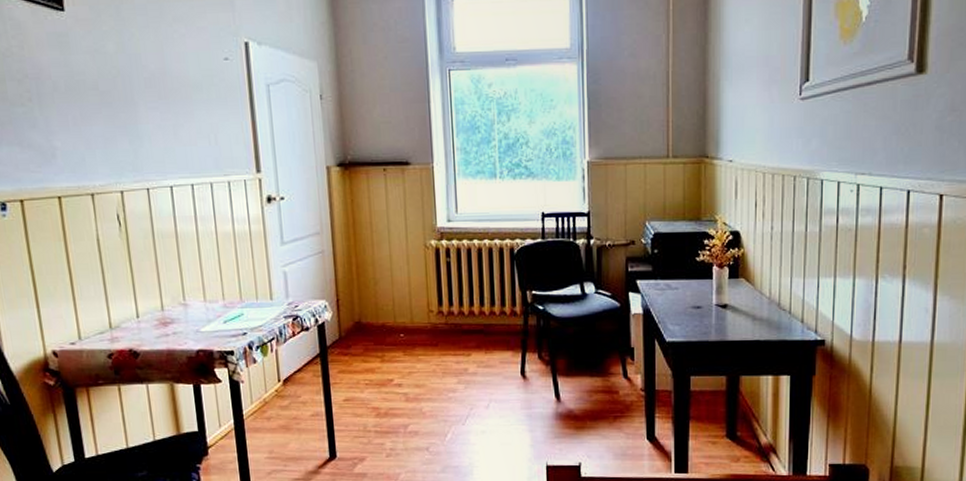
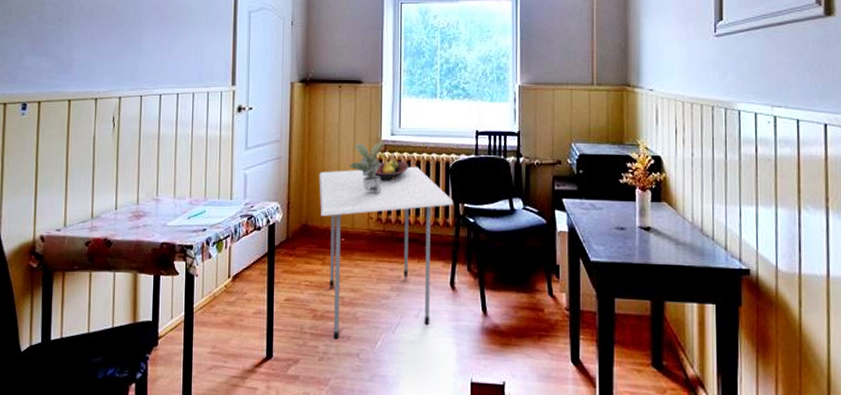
dining table: none [369,254,520,436] -> present [319,166,453,340]
potted plant: none [402,228,442,285] -> present [349,141,385,194]
fruit bowl: none [431,246,470,273] -> present [374,158,409,182]

